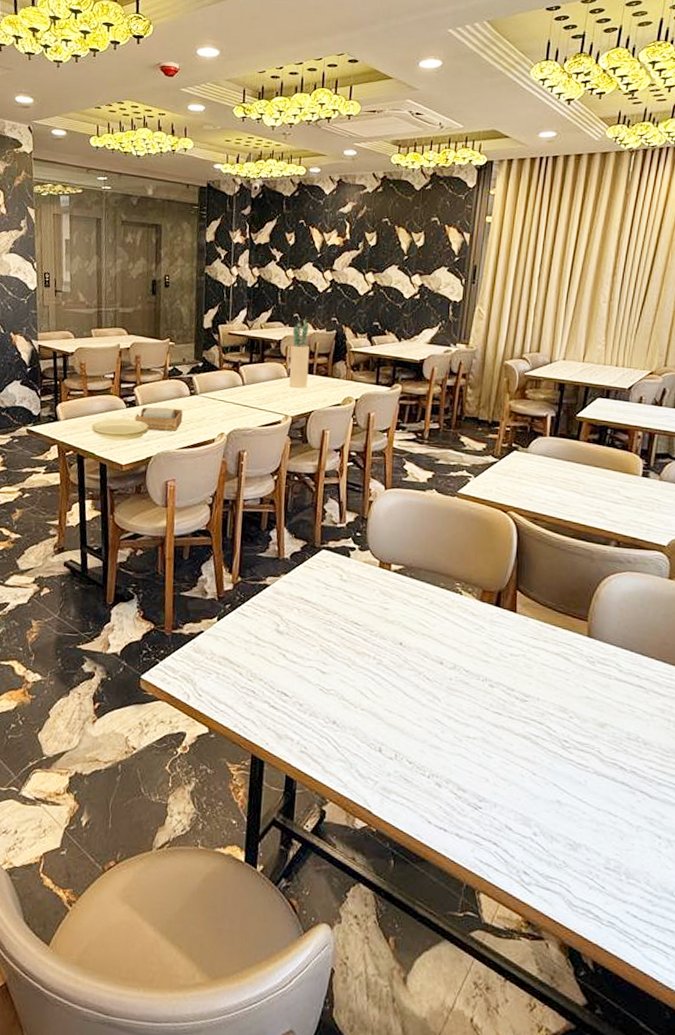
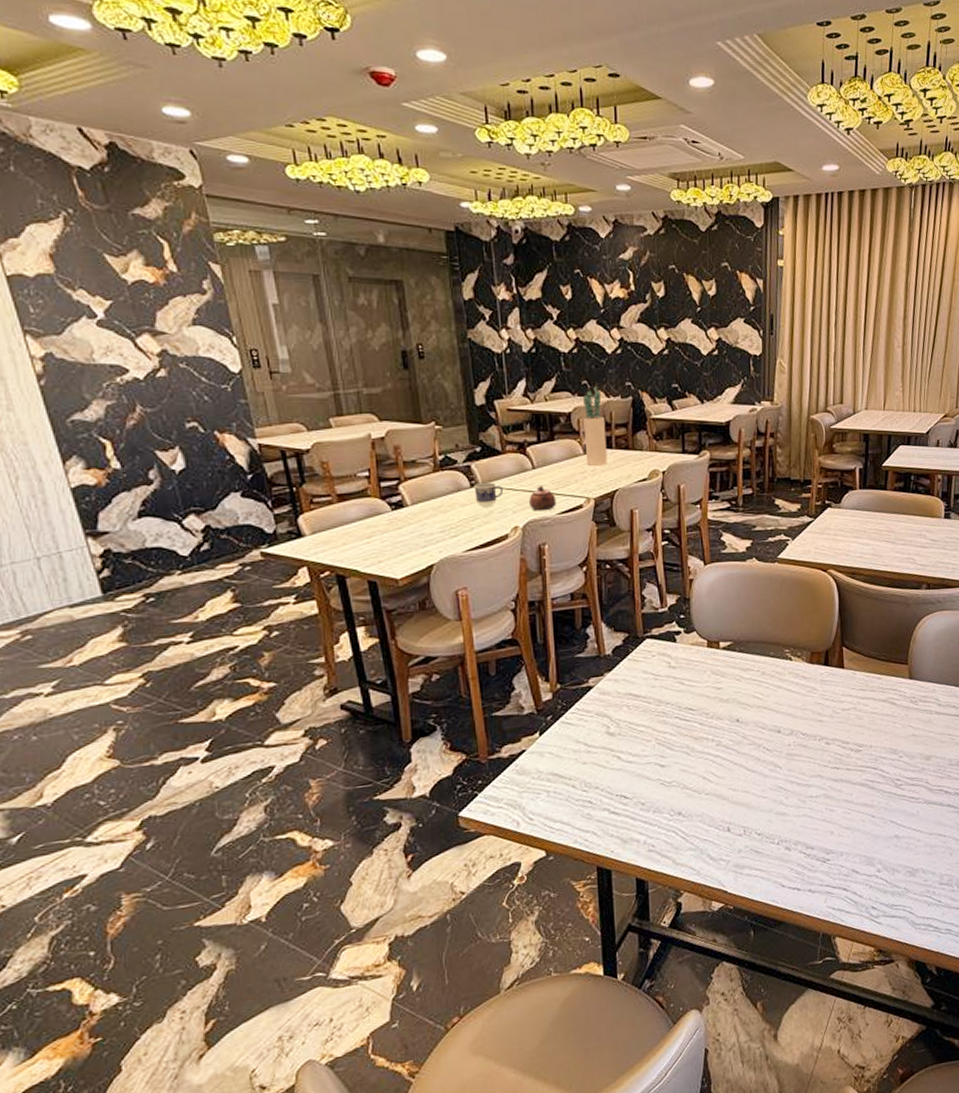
plate: present [91,418,149,441] -> none [348,523,425,553]
napkin holder: present [134,407,183,431] -> none [404,504,465,533]
cup: none [192,392,216,414] -> present [474,482,503,508]
teapot: none [236,399,259,422] -> present [529,485,557,511]

